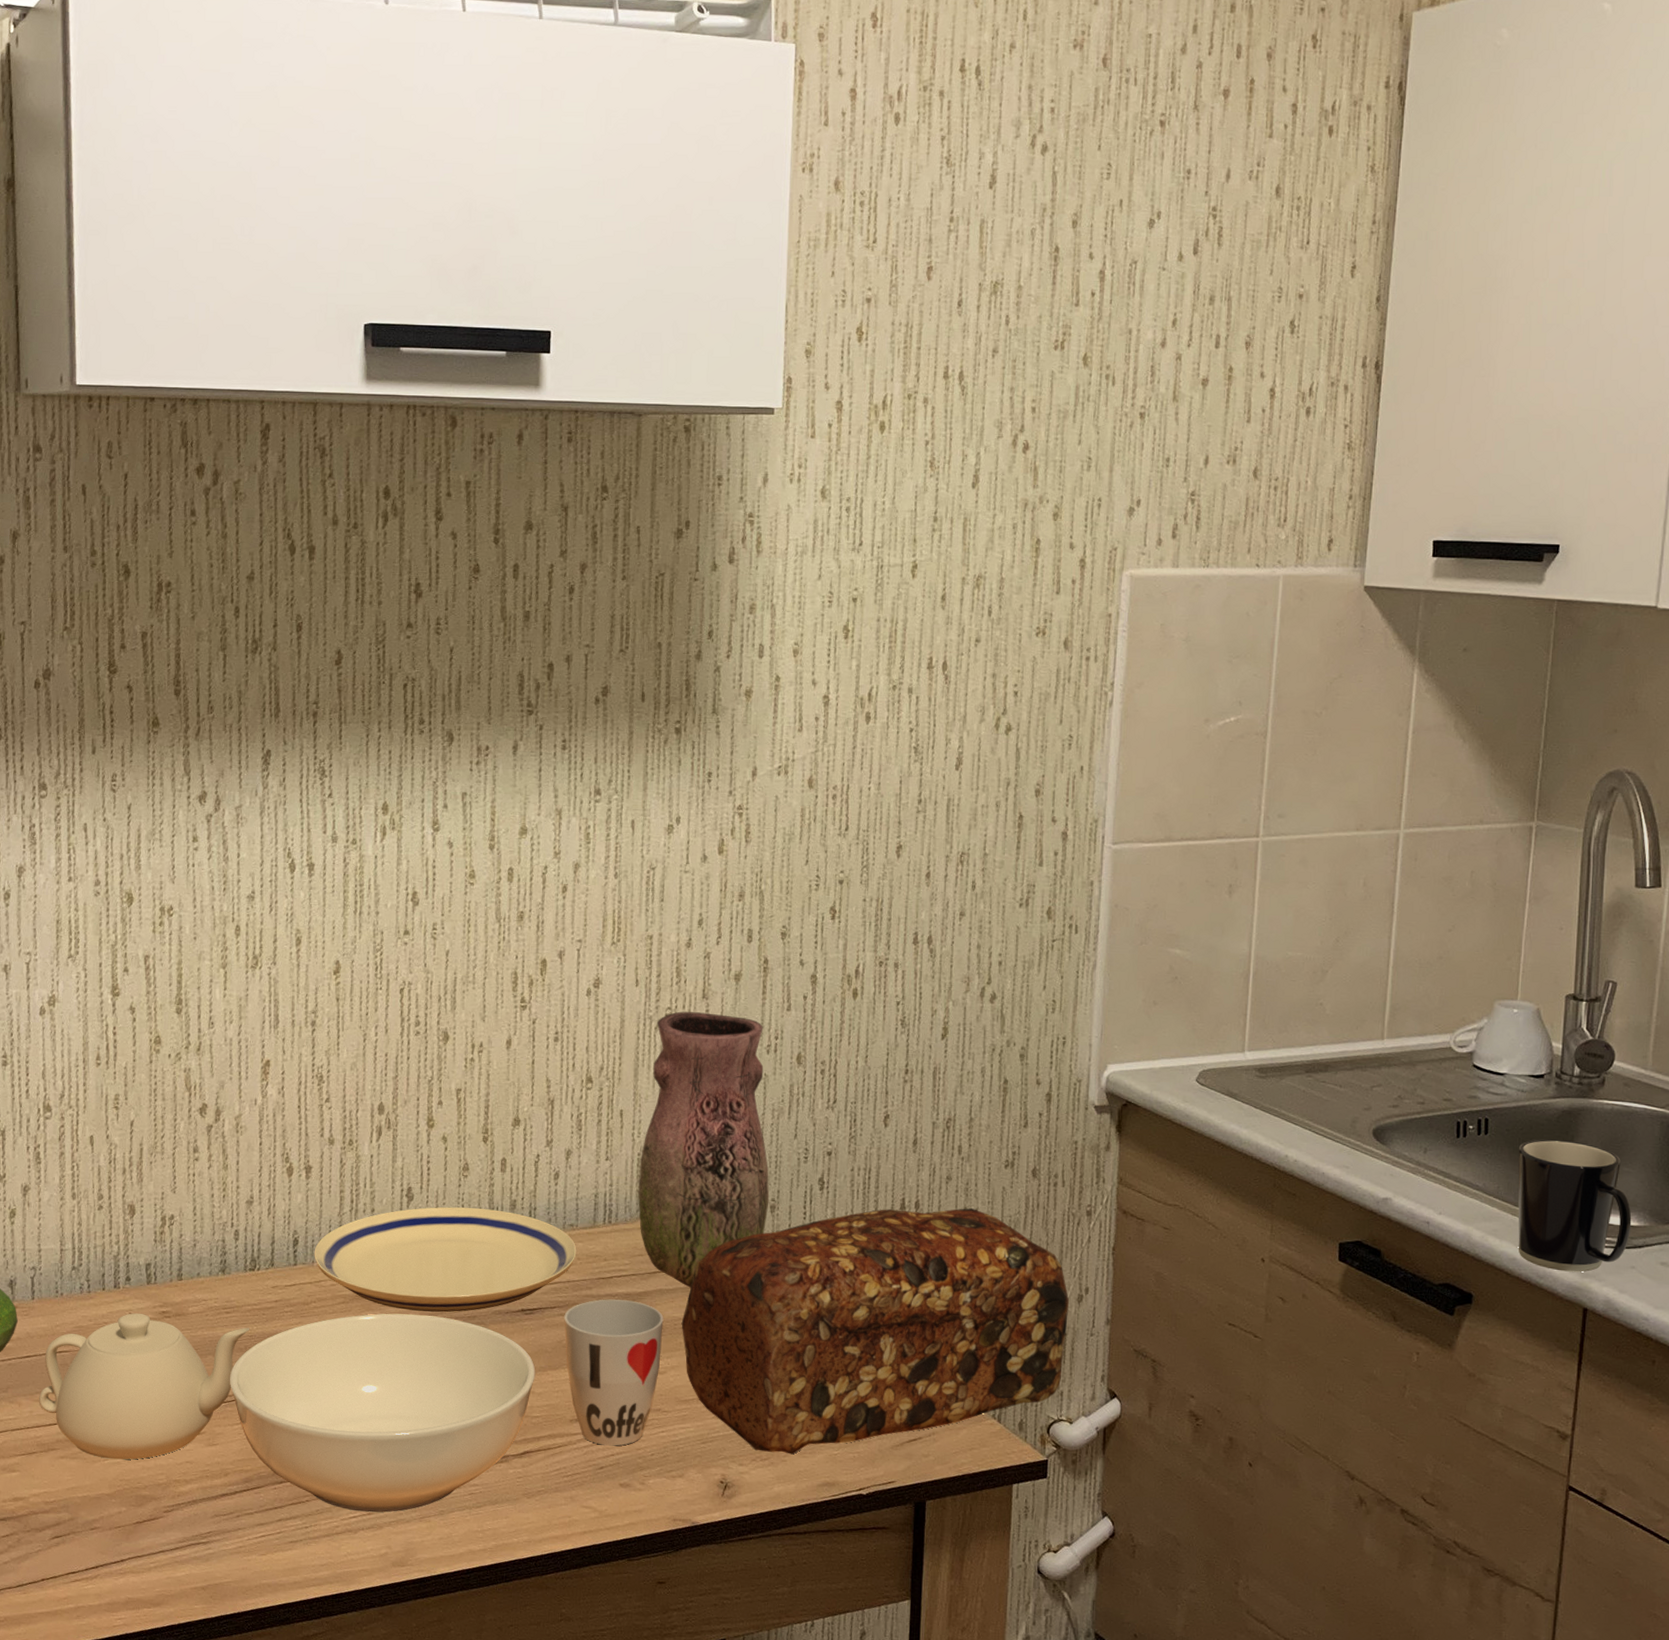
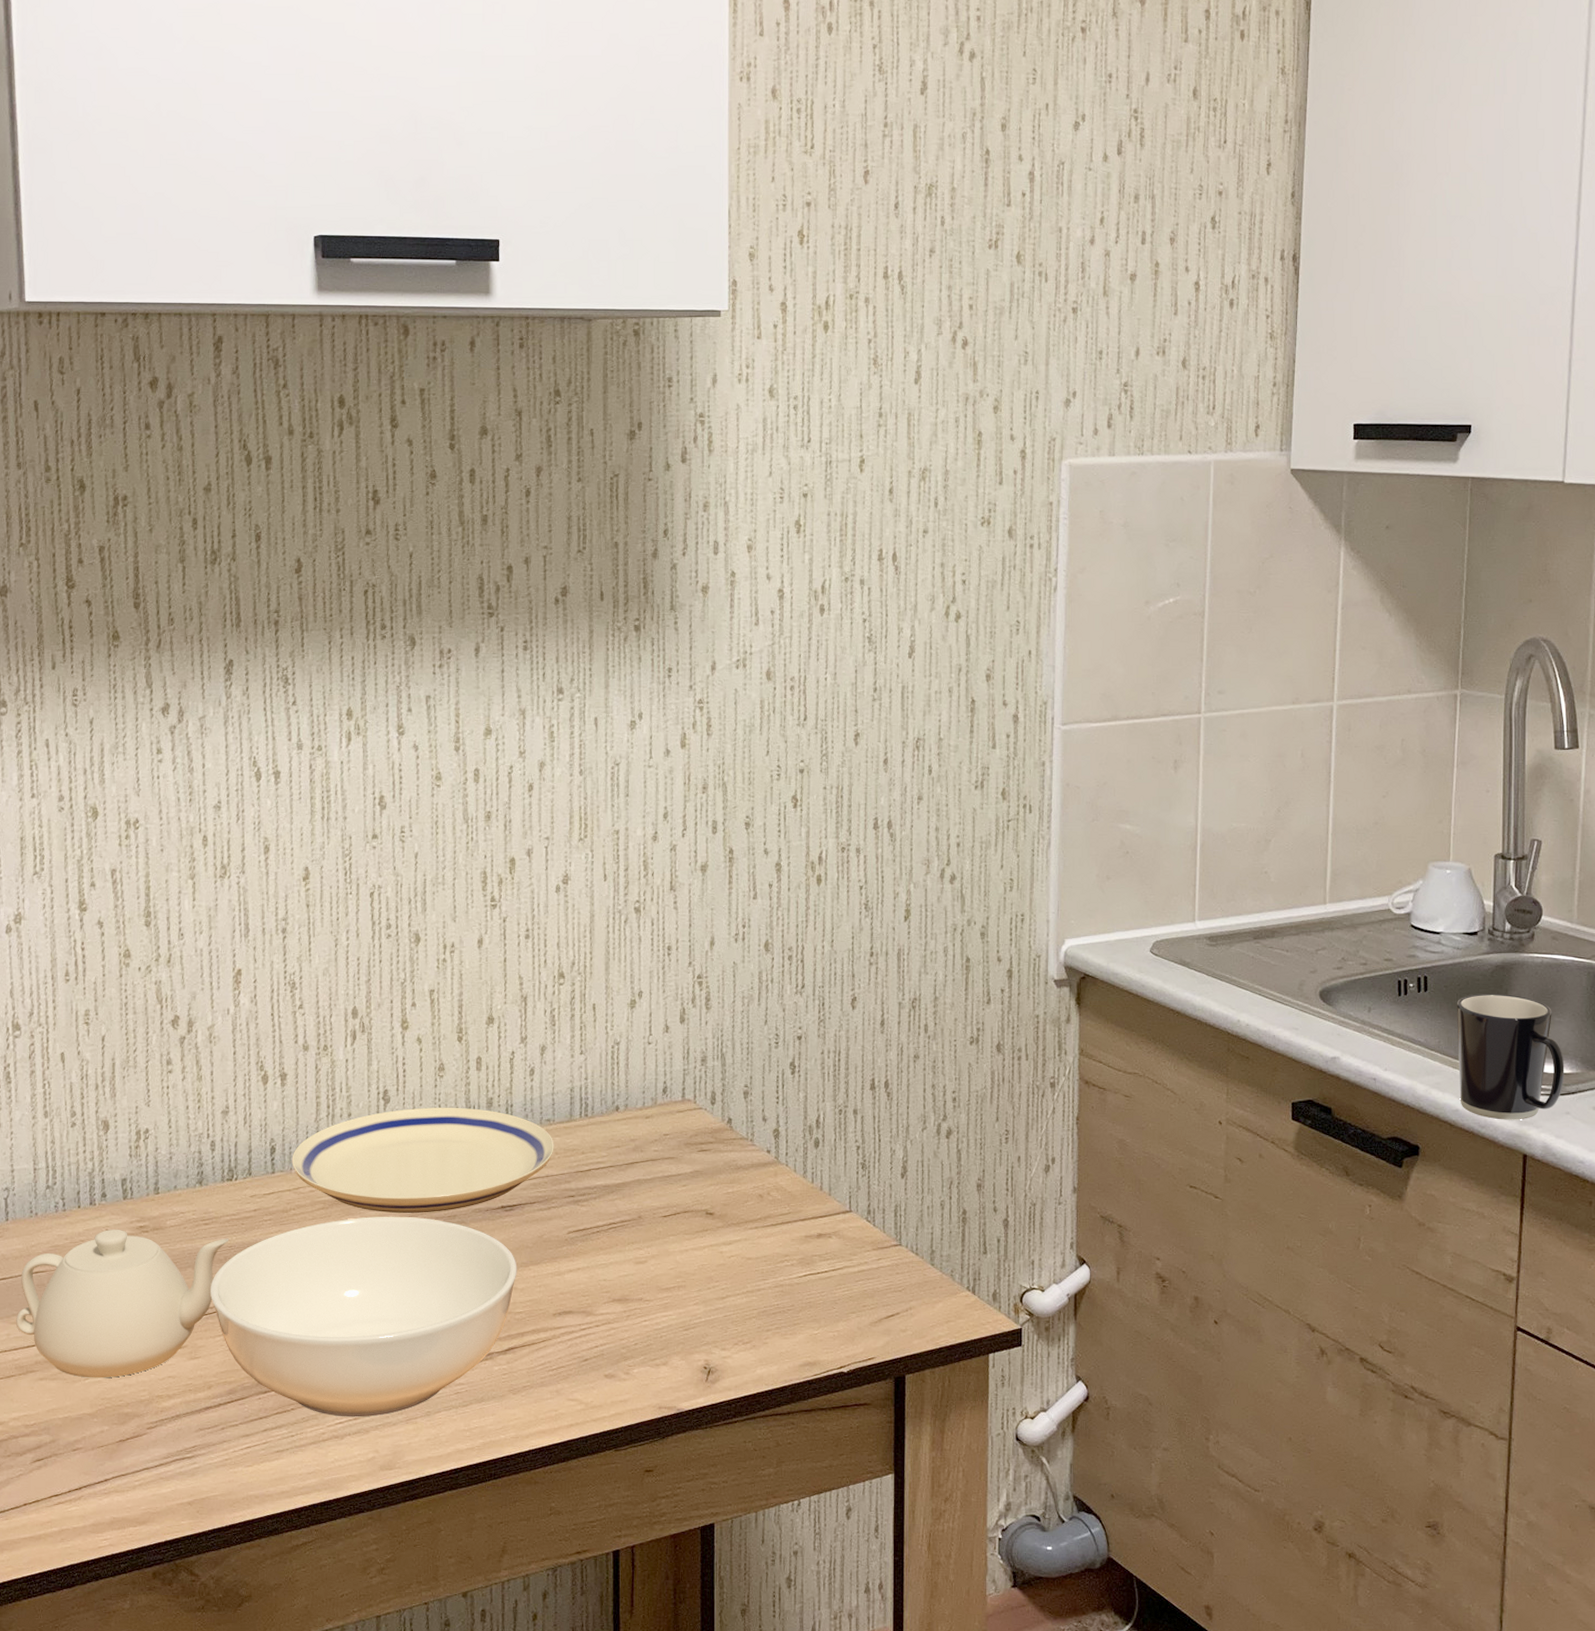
cup: present [564,1299,664,1446] -> none [544,1192,643,1338]
vase: present [638,1011,770,1288] -> none [613,904,742,1177]
bread loaf: present [681,1208,1070,1455] -> none [660,1085,1037,1337]

